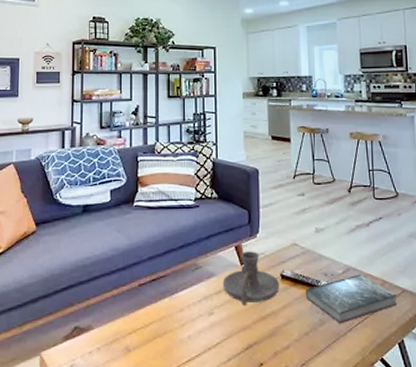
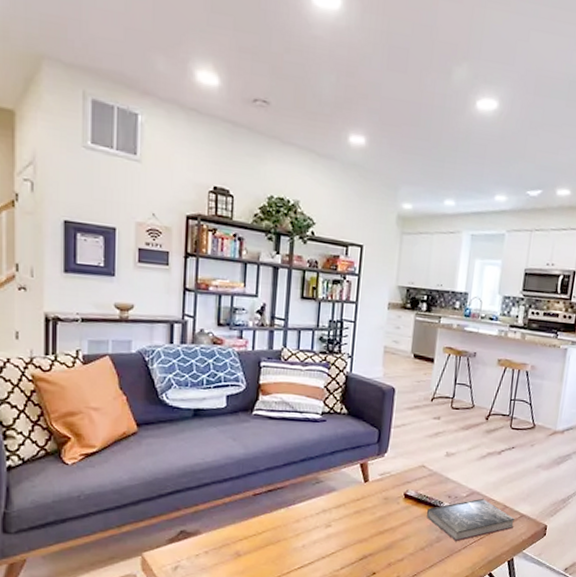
candle holder: present [222,251,280,306] -> none [343,469,403,521]

